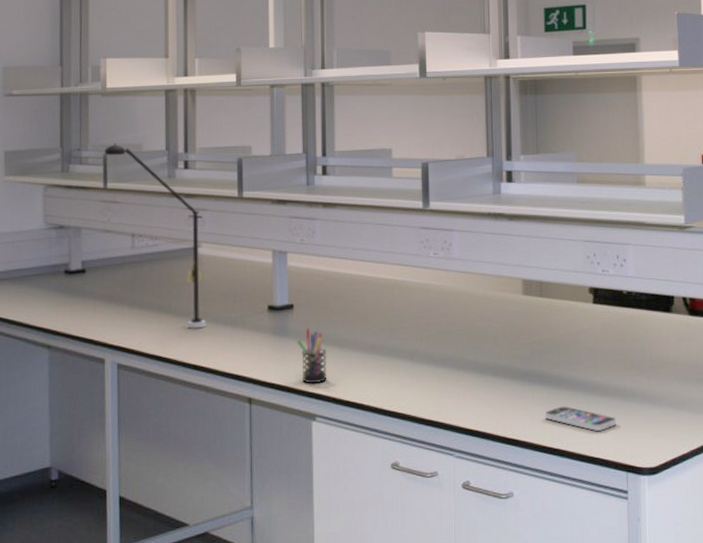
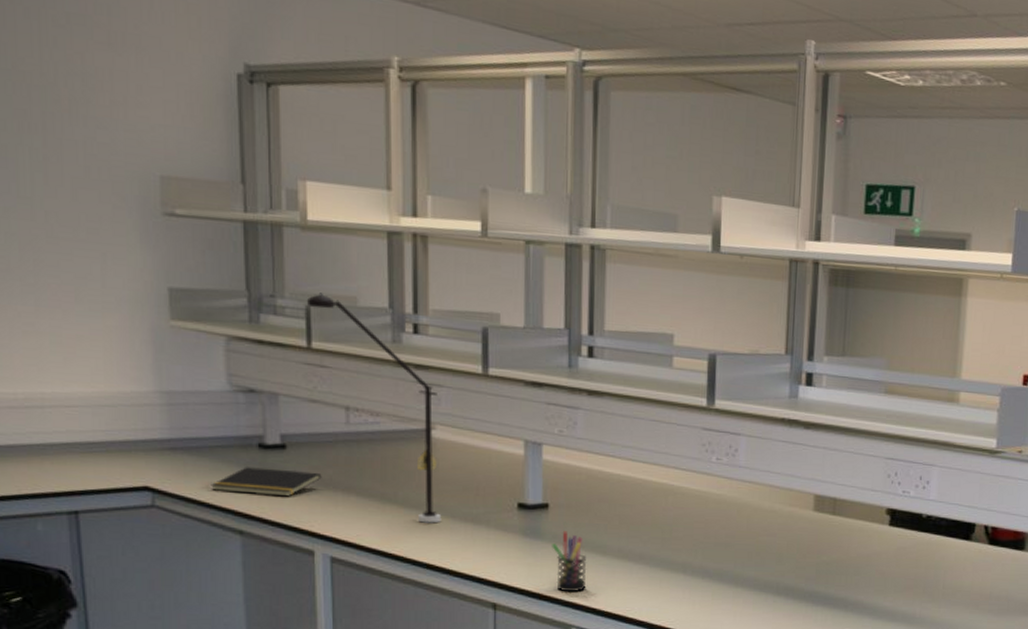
notepad: none [28,290,112,314] -> present [211,467,322,497]

